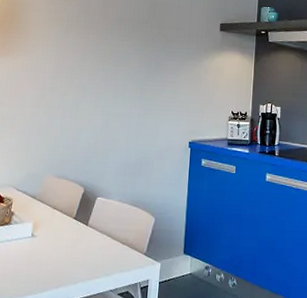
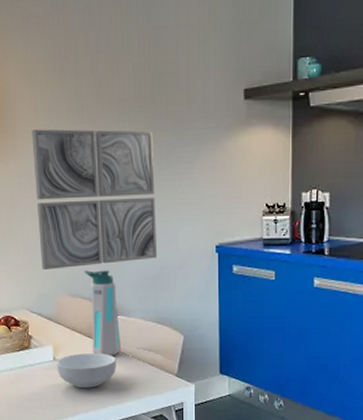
wall art: none [33,34,146,153] -> present [32,129,158,269]
cereal bowl: none [33,231,91,264] -> present [57,353,116,388]
water bottle: none [70,155,100,235] -> present [83,270,122,356]

